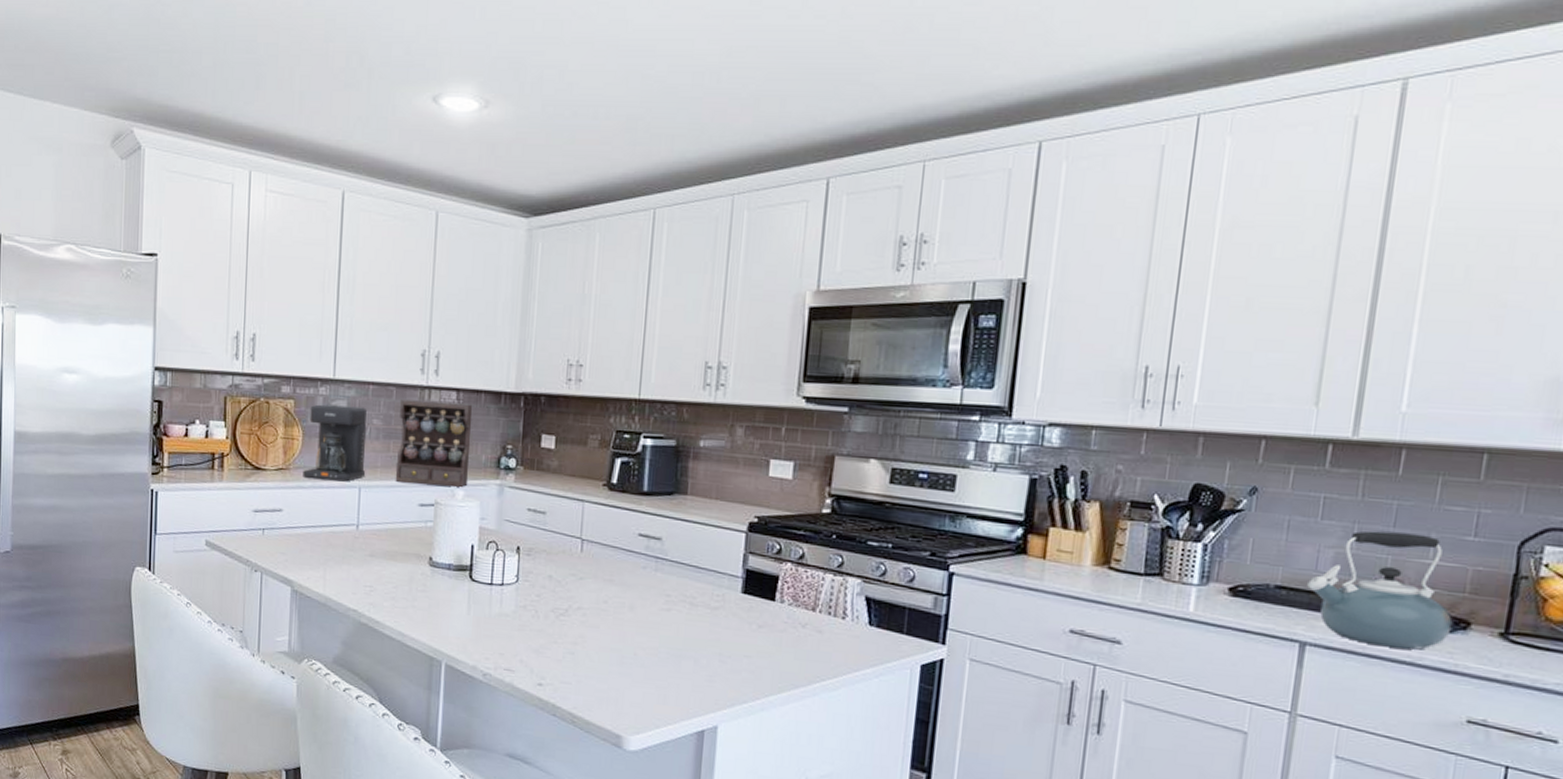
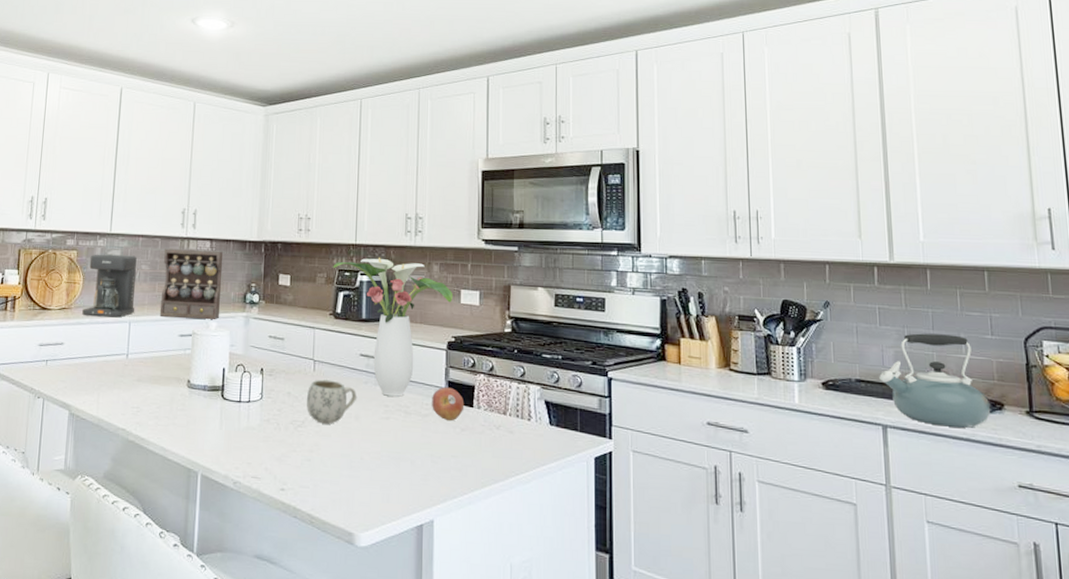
mug: none [571,562,633,614] -> present [307,379,357,424]
flower arrangement: none [609,416,759,586] -> present [333,257,452,397]
fruit: none [724,576,765,617] -> present [432,387,465,422]

